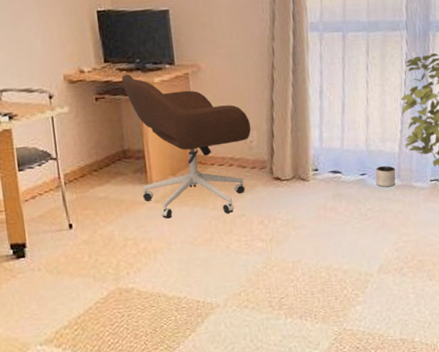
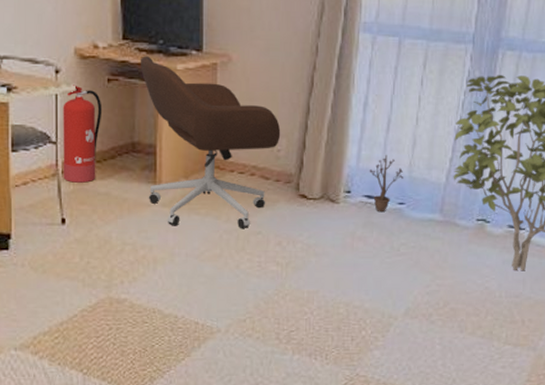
fire extinguisher: none [59,106,95,192] -> present [63,85,102,183]
decorative plant: none [326,133,363,185] -> present [359,154,404,213]
planter: present [375,165,396,188] -> none [415,196,439,222]

